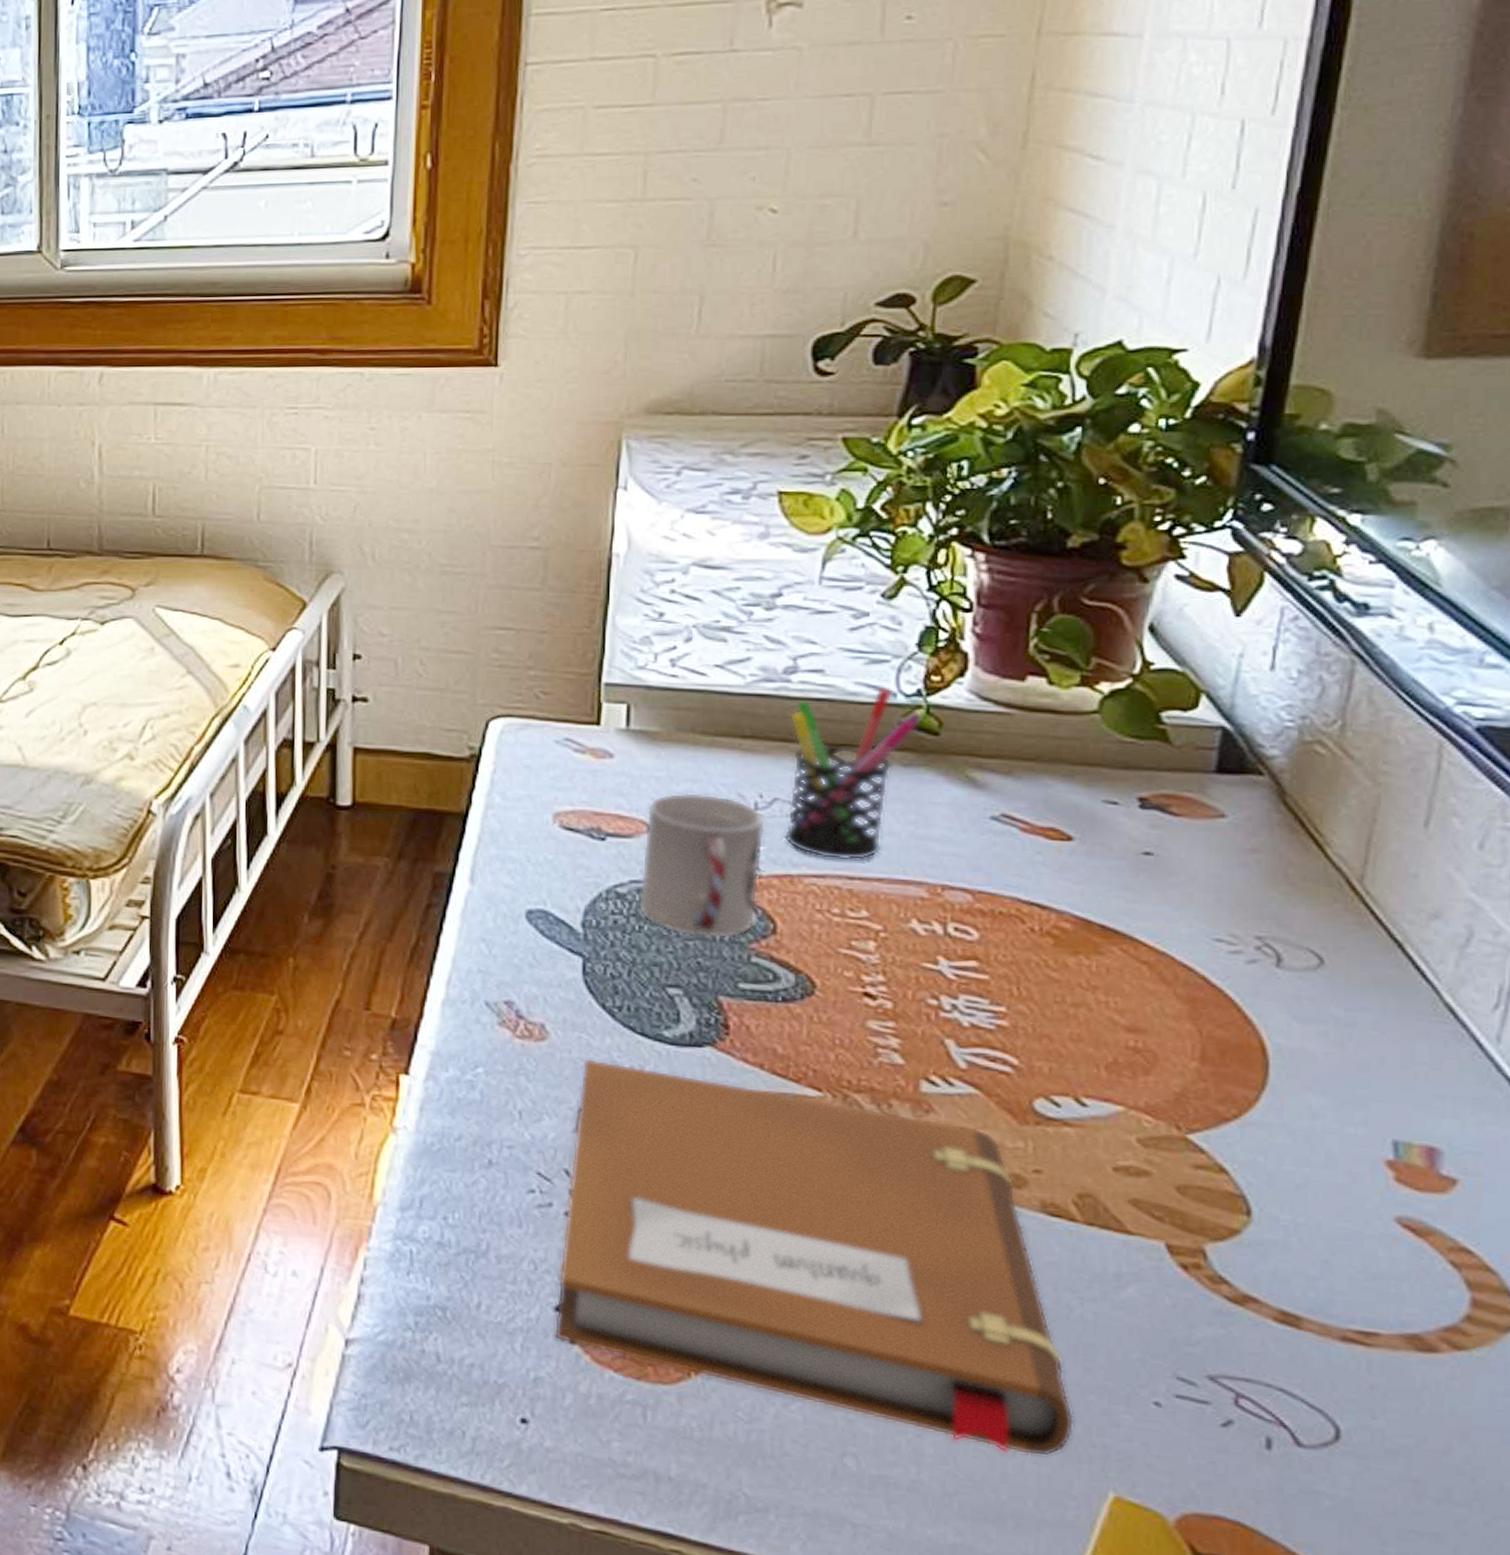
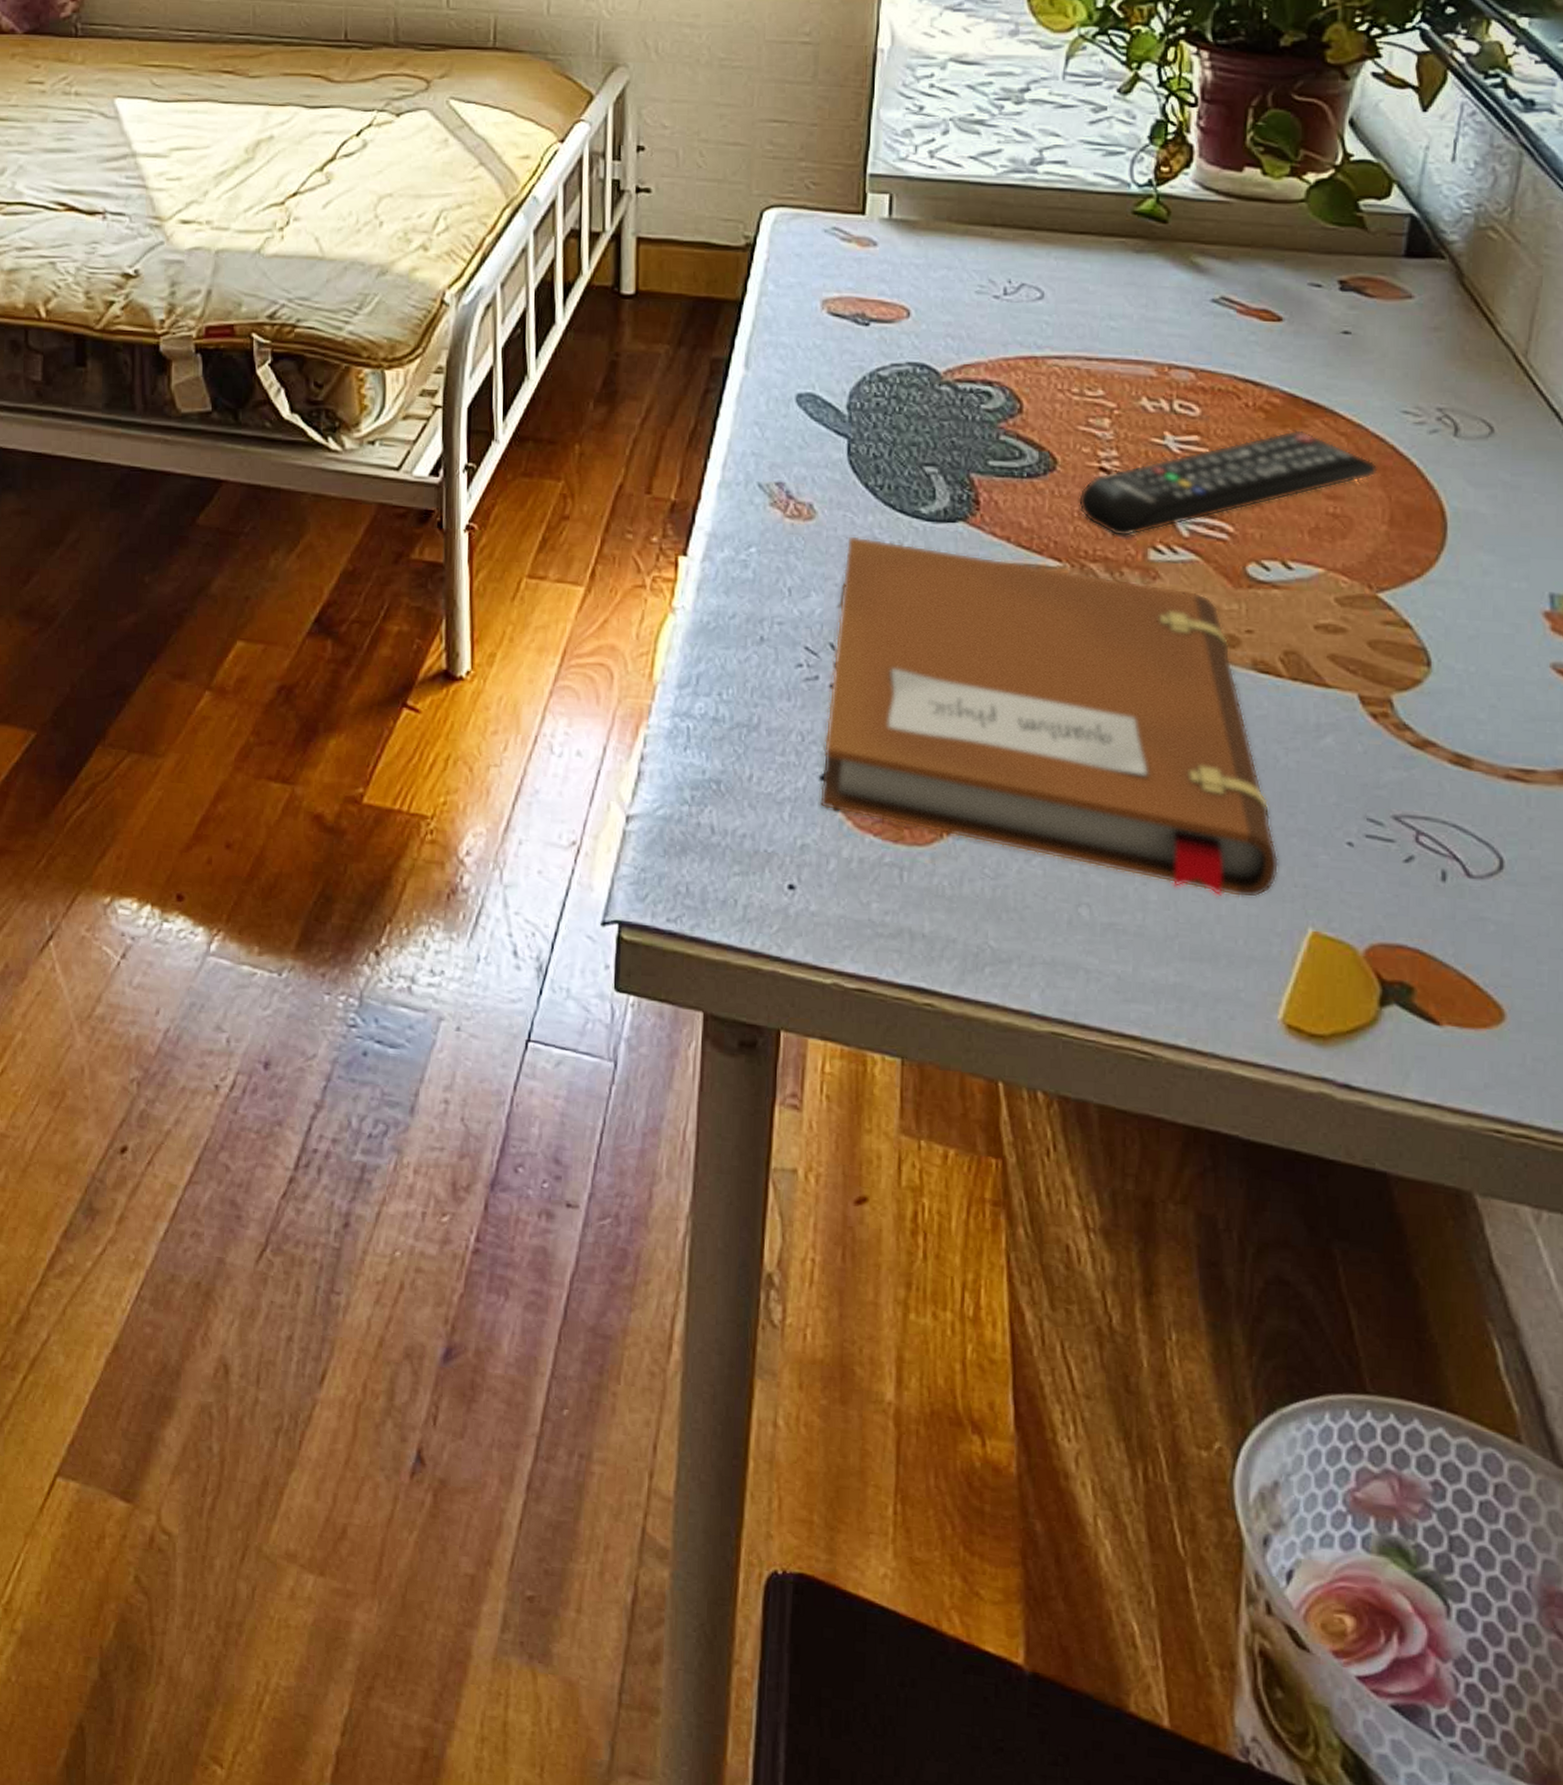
cup: present [637,792,766,939] -> none [898,278,1014,419]
pen holder: present [783,686,925,861] -> none [1029,177,1155,342]
remote control: none [839,957,1187,1067] -> present [1077,430,1378,537]

